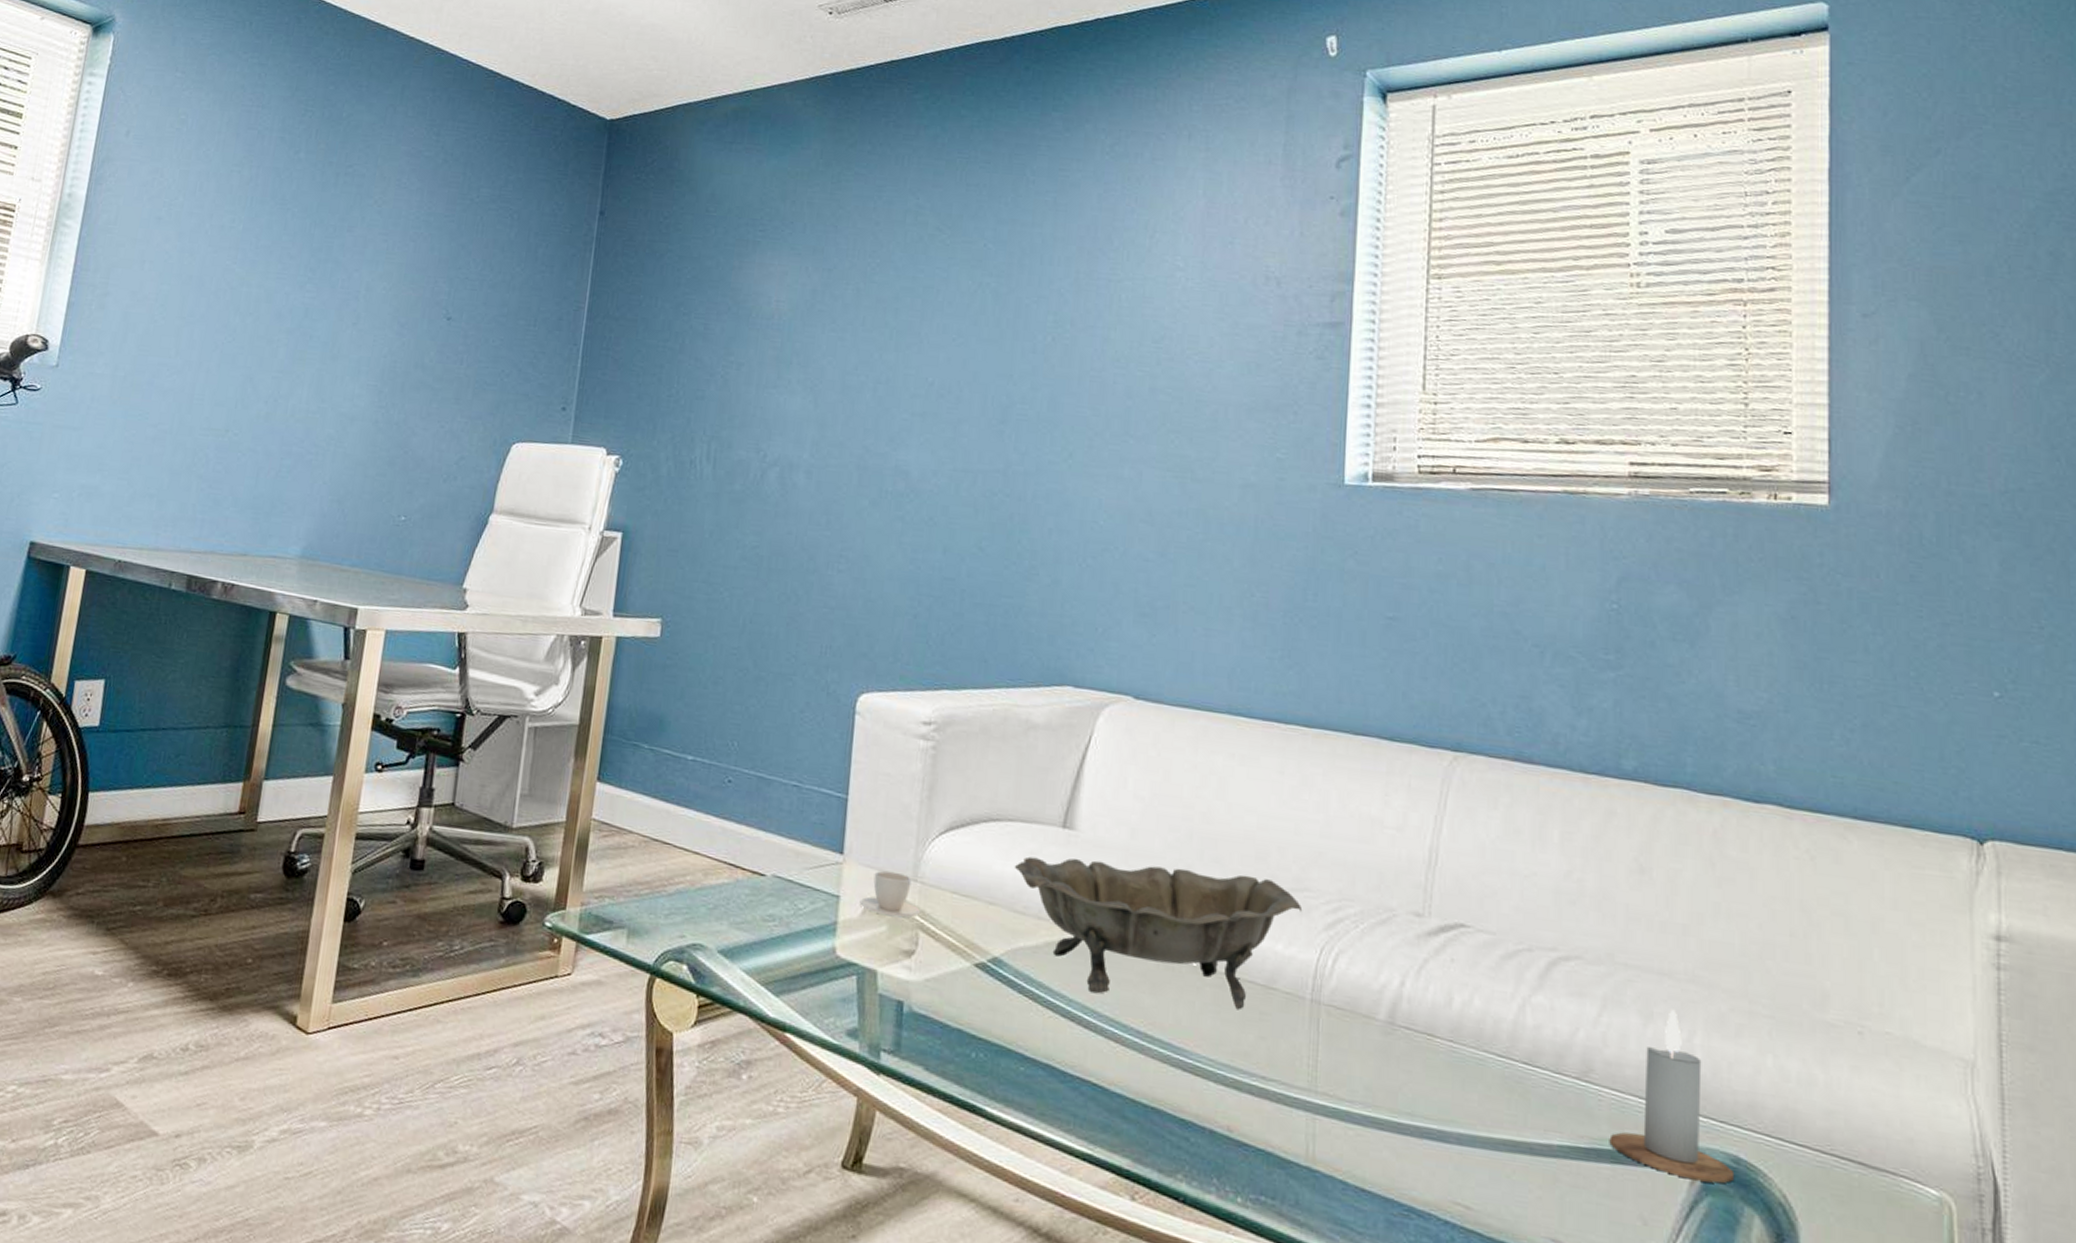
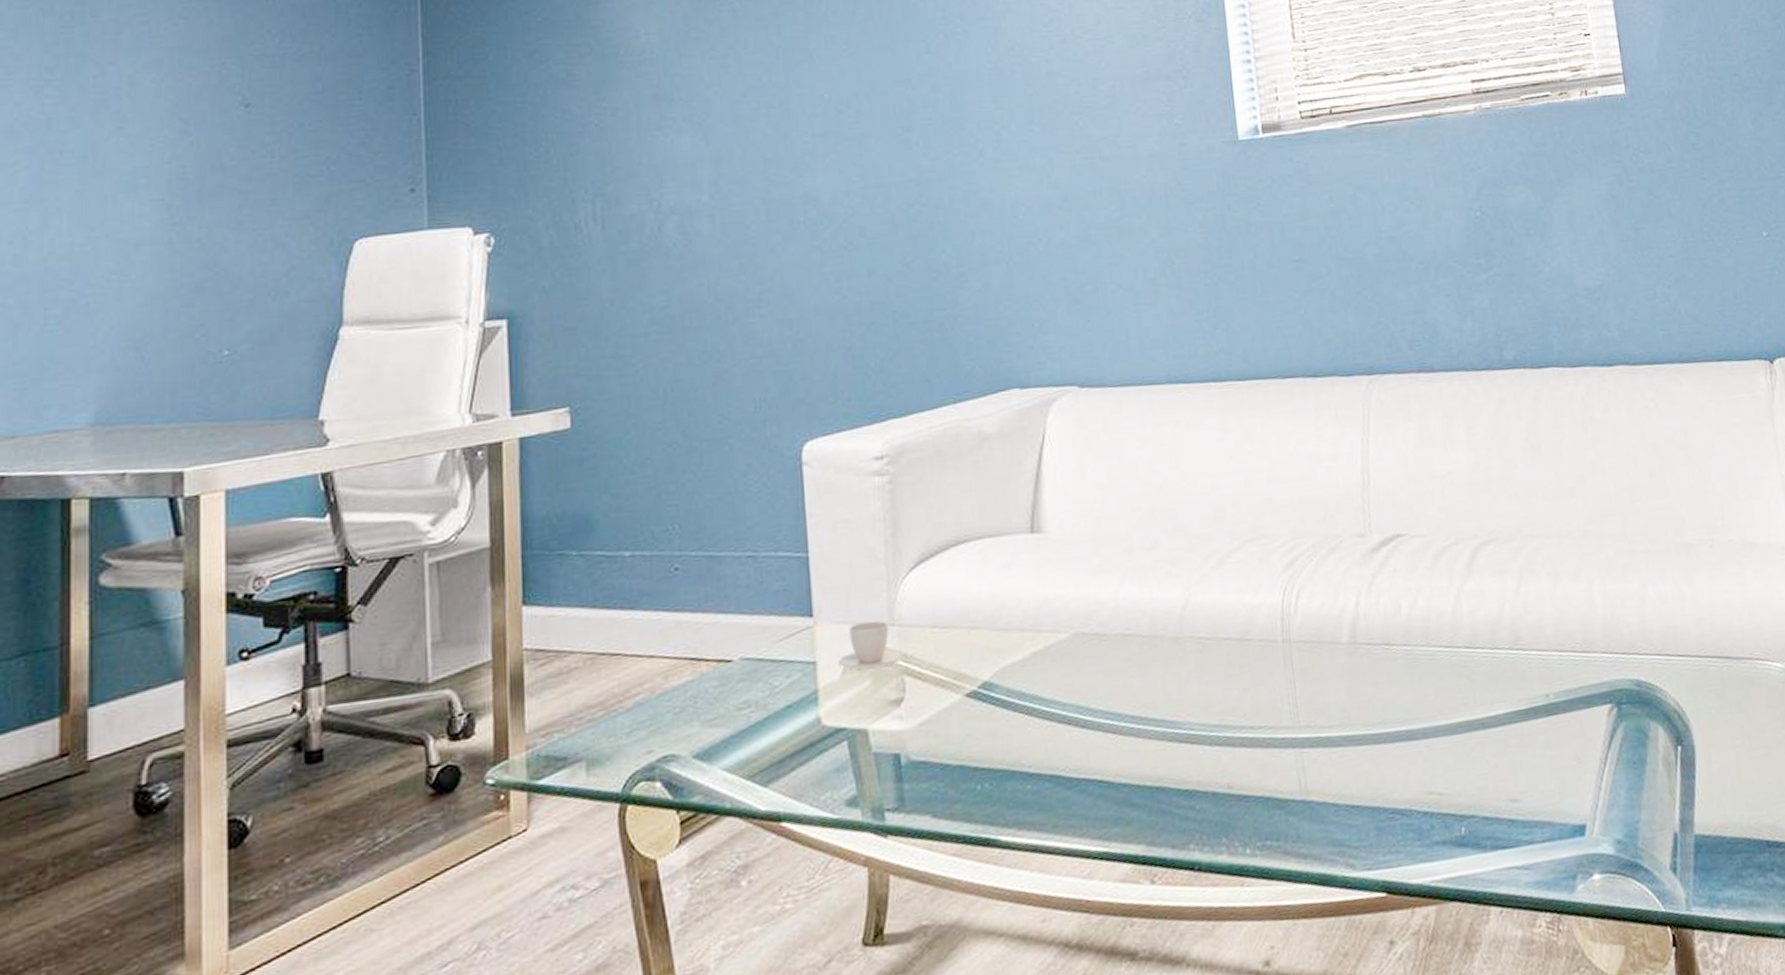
decorative bowl: present [1014,856,1303,1010] -> none [989,535,1263,692]
candle: present [1609,1009,1735,1184] -> none [1542,565,1640,712]

